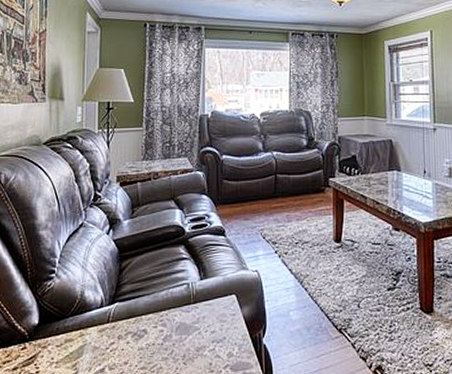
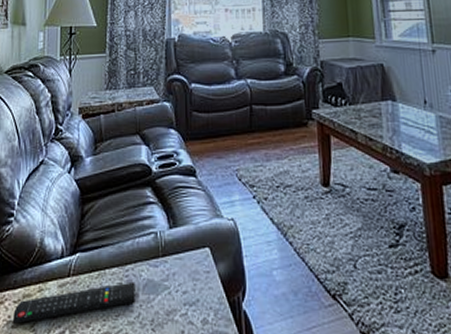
remote control: none [56,325,169,364] -> present [13,281,135,324]

